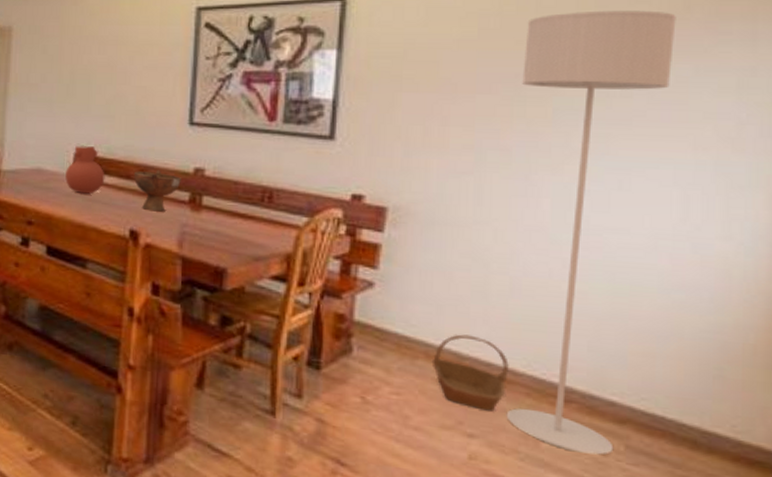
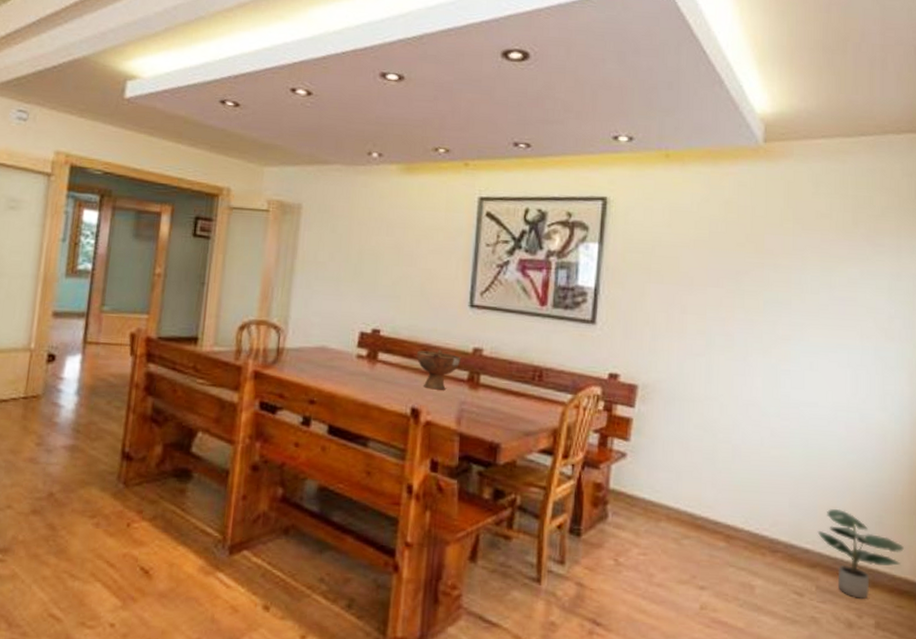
vase: present [65,146,105,194] -> none [350,325,389,373]
basket: present [431,334,509,411] -> none [671,497,731,565]
floor lamp: present [506,10,676,455] -> none [729,222,848,596]
potted plant: none [627,356,758,466] -> present [817,509,905,599]

